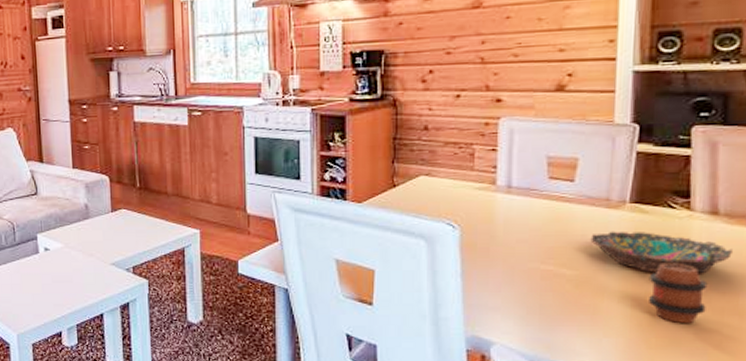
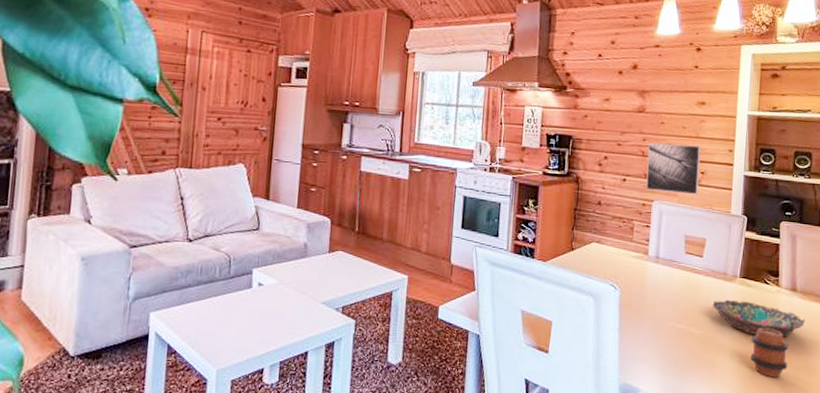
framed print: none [488,40,567,106] -> present [646,143,701,195]

